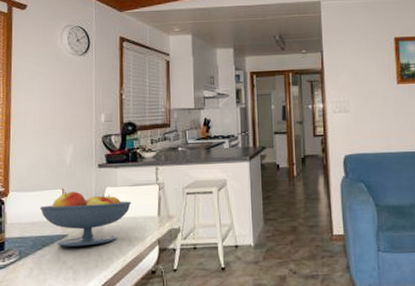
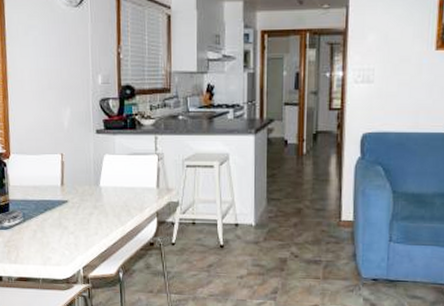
fruit bowl: present [39,191,132,247] -> none [40,157,131,213]

